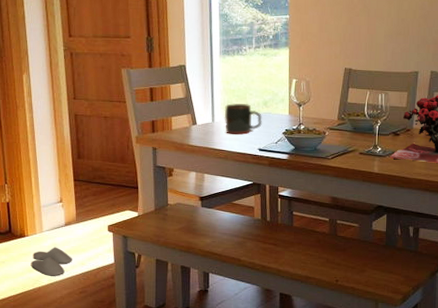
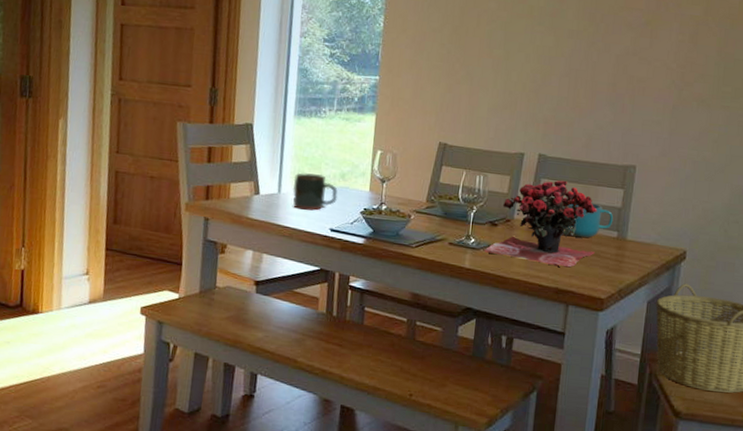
slippers: present [32,247,72,276] -> none [42,328,93,365]

